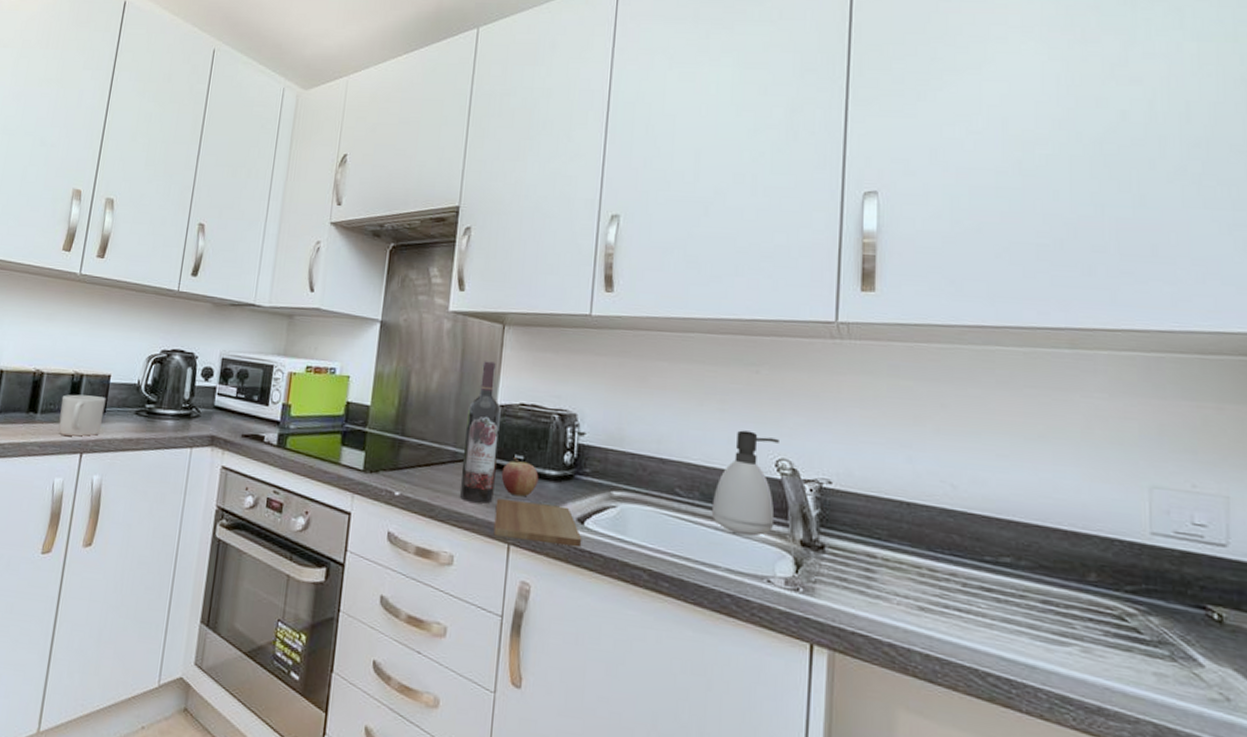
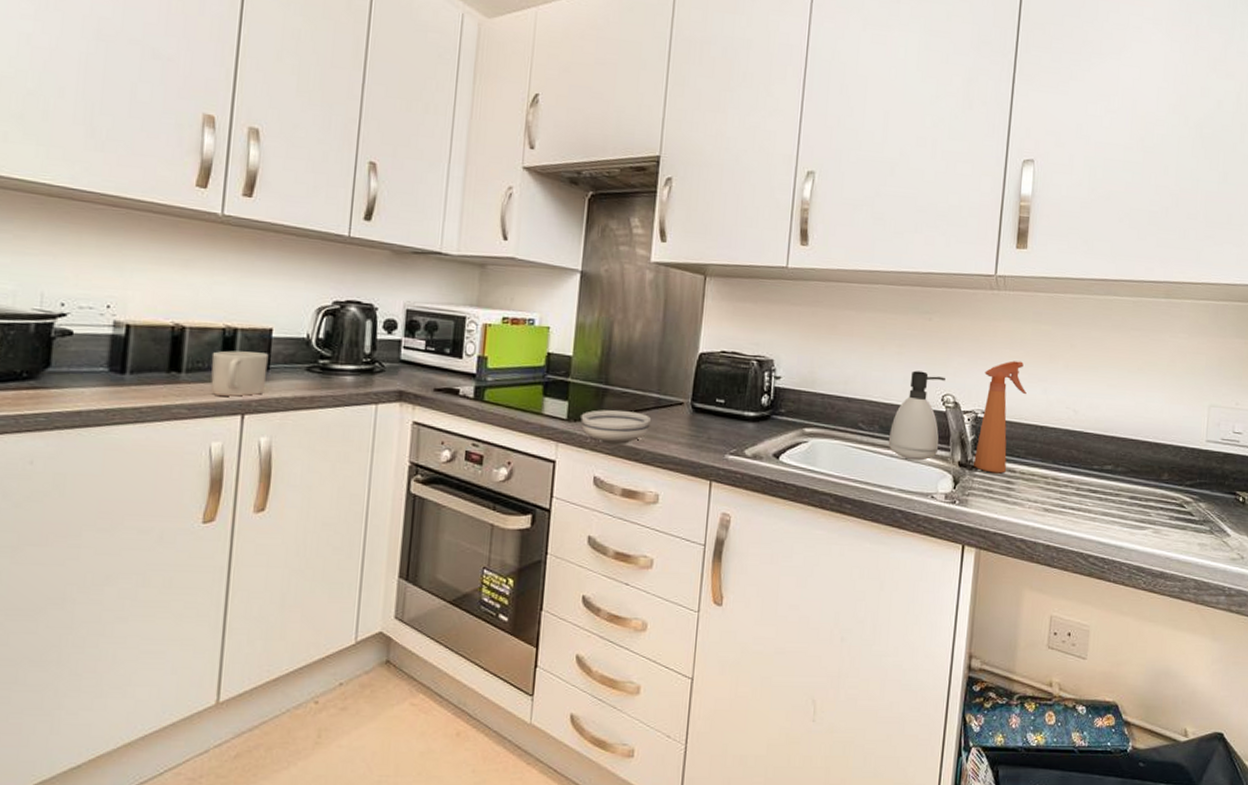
bowl: none [376,461,448,500] -> present [580,410,652,446]
wine bottle: present [459,361,502,504] -> none [663,311,704,445]
cutting board: present [493,499,582,548] -> none [696,440,777,480]
fruit: present [501,458,539,497] -> none [703,402,739,438]
spray bottle: none [819,422,885,559] -> present [973,361,1027,474]

